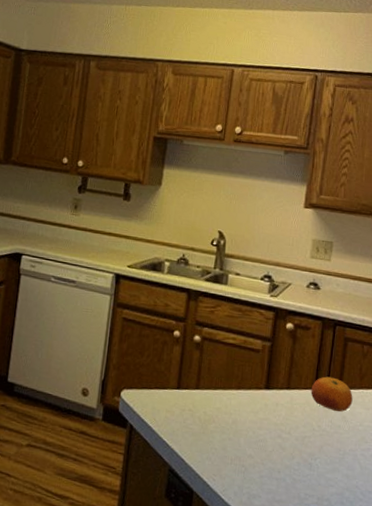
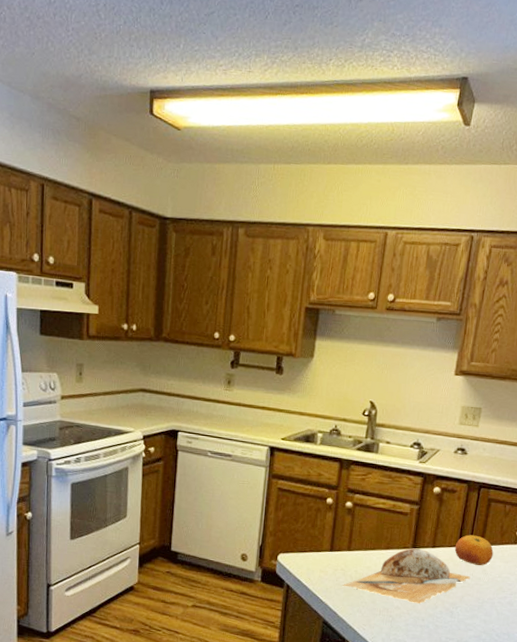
chopping board: none [190,389,329,453] -> present [342,548,471,604]

